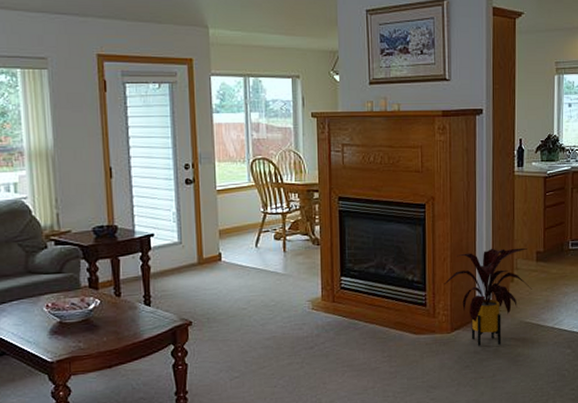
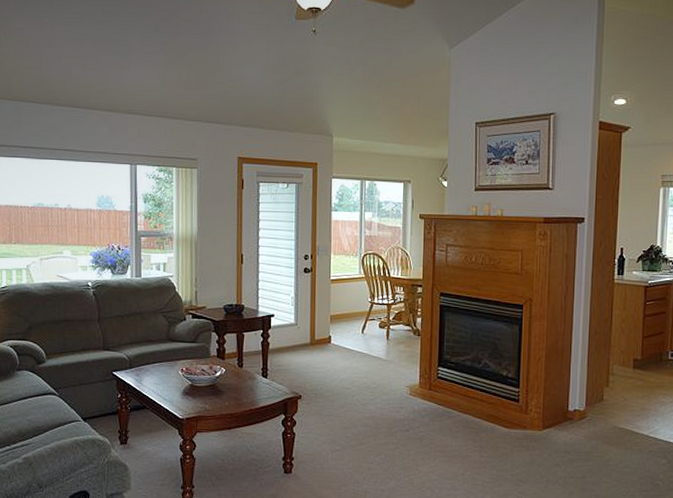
house plant: present [444,248,532,346] -> none [538,352,628,447]

